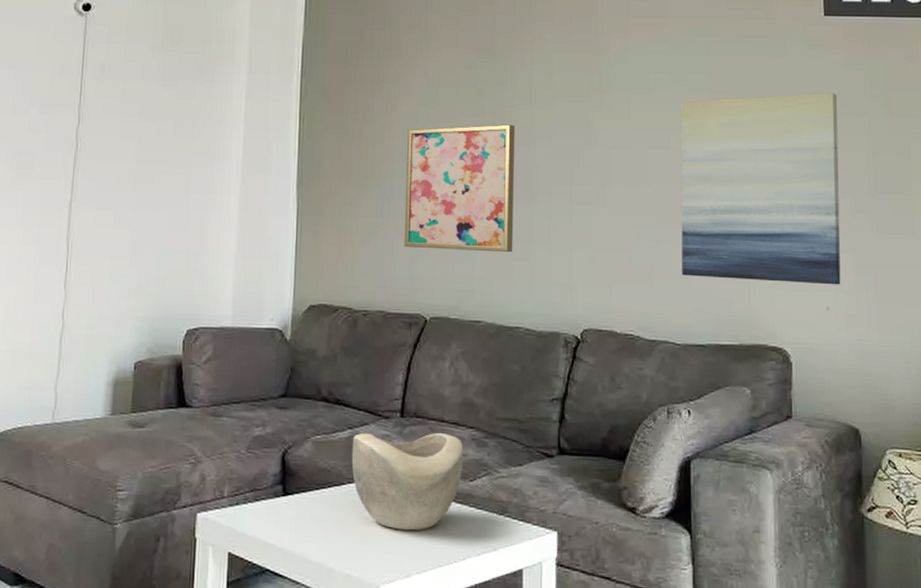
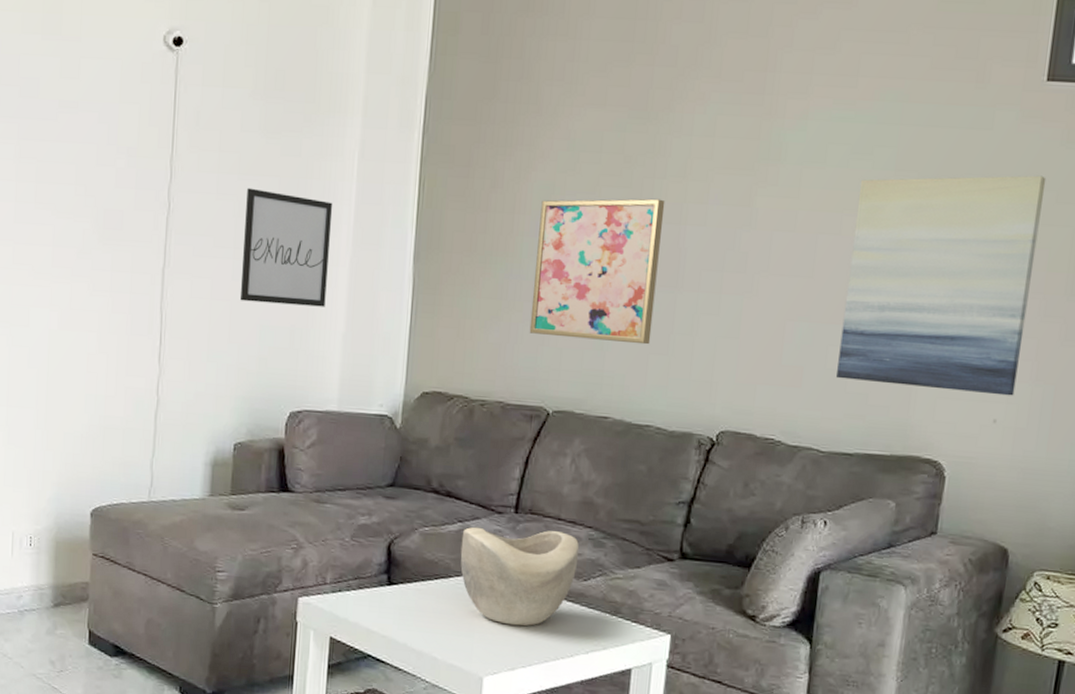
wall art: none [141,128,224,231] -> present [241,187,333,307]

